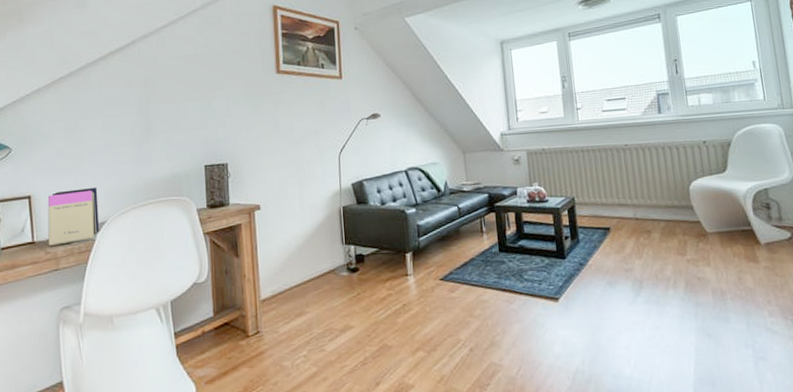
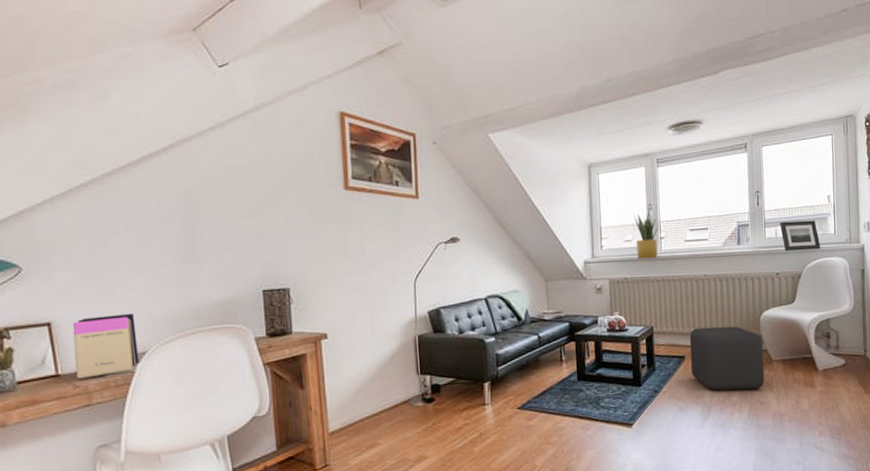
planter: none [548,85,575,130] -> present [634,213,660,259]
cube: none [613,196,701,265] -> present [689,326,765,391]
picture frame: none [702,86,751,119] -> present [780,220,821,252]

